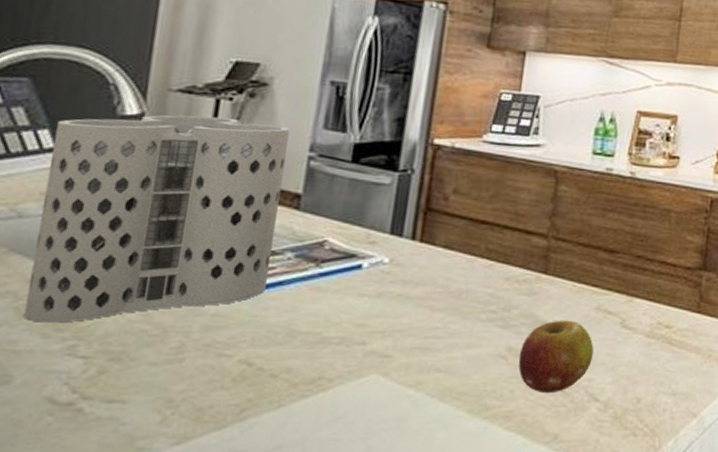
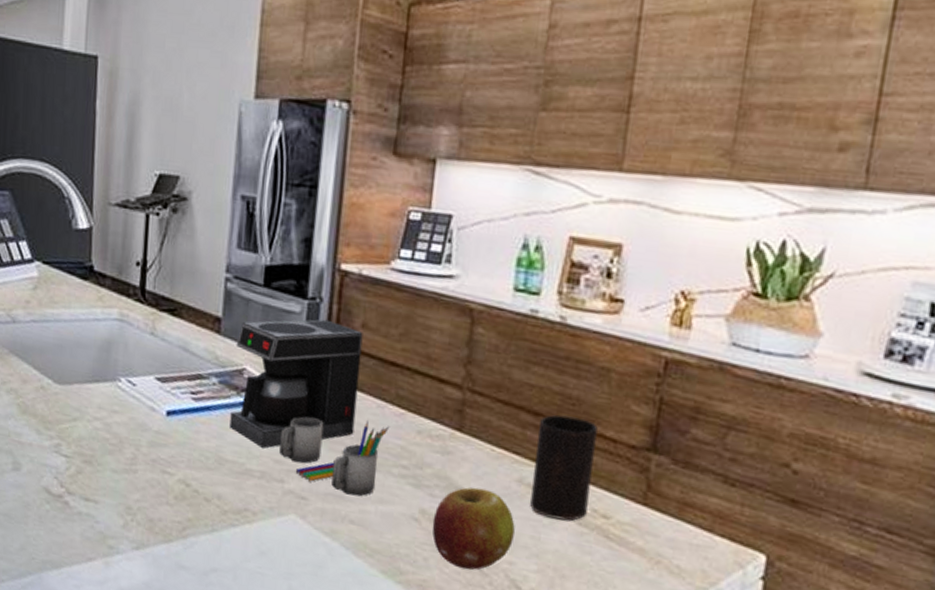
utensil holder: present [23,115,290,323] -> none [23,229,208,423]
coffee maker: none [305,188,480,345] -> present [229,319,391,496]
cup: none [607,250,661,336] -> present [530,414,598,521]

